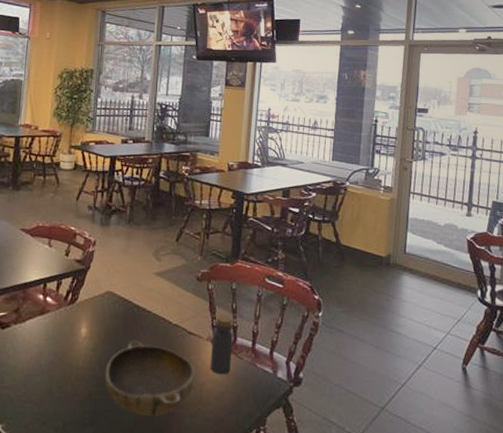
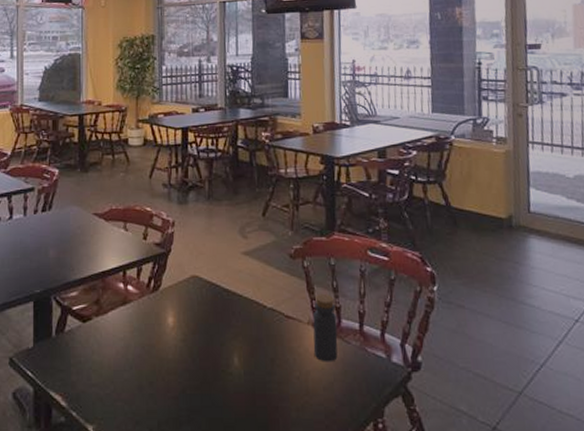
bowl: present [104,340,195,416] -> none [198,327,298,410]

